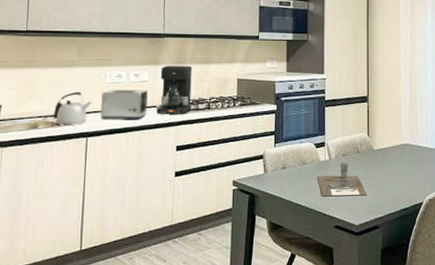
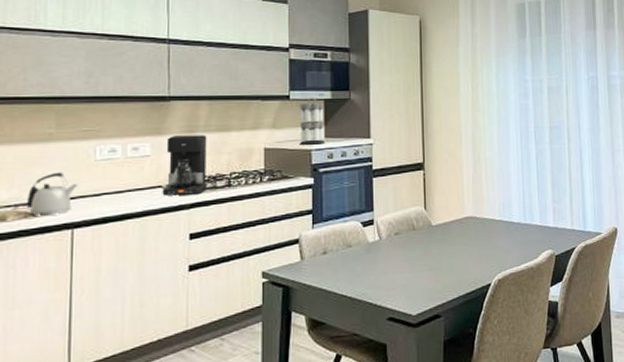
toaster: present [100,89,148,120] -> none [88,166,151,206]
spice rack: none [266,37,287,77] -> present [300,97,324,145]
place setting: present [318,163,367,197] -> none [366,242,425,285]

